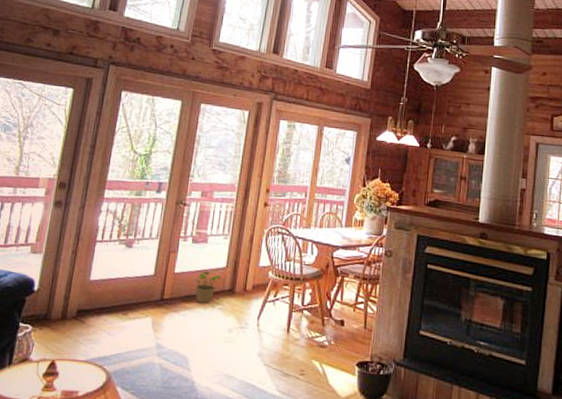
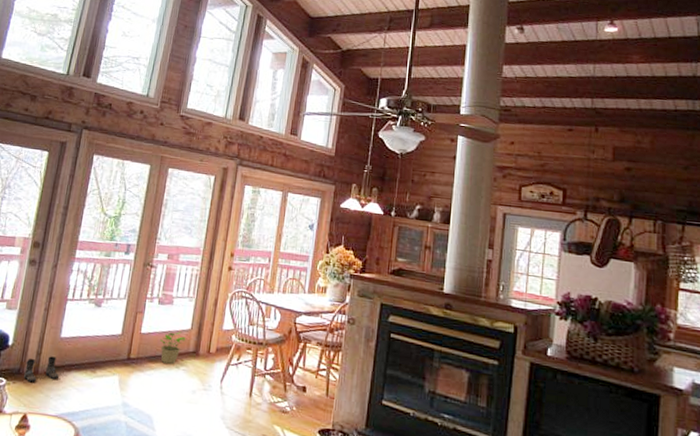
boots: none [51,300,90,327] -> present [24,356,60,382]

